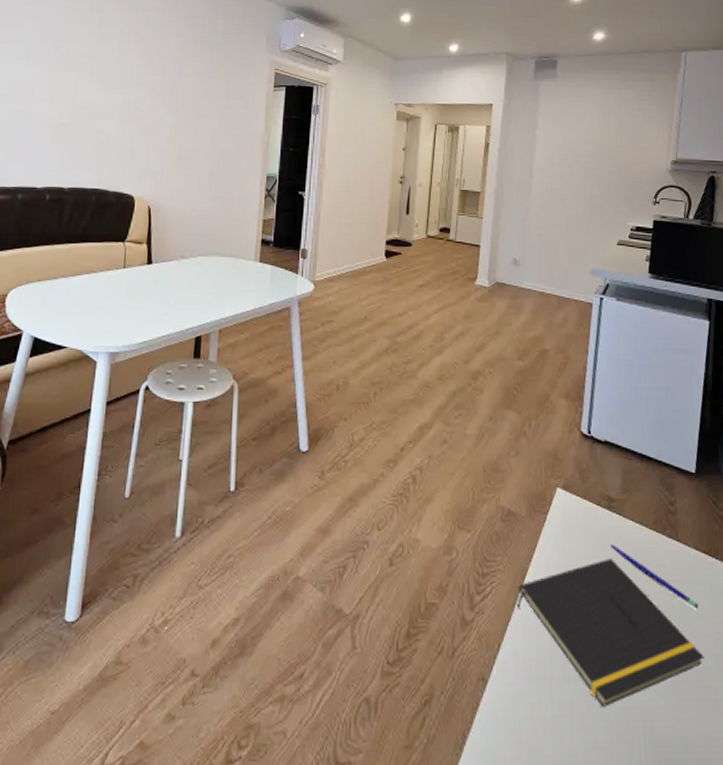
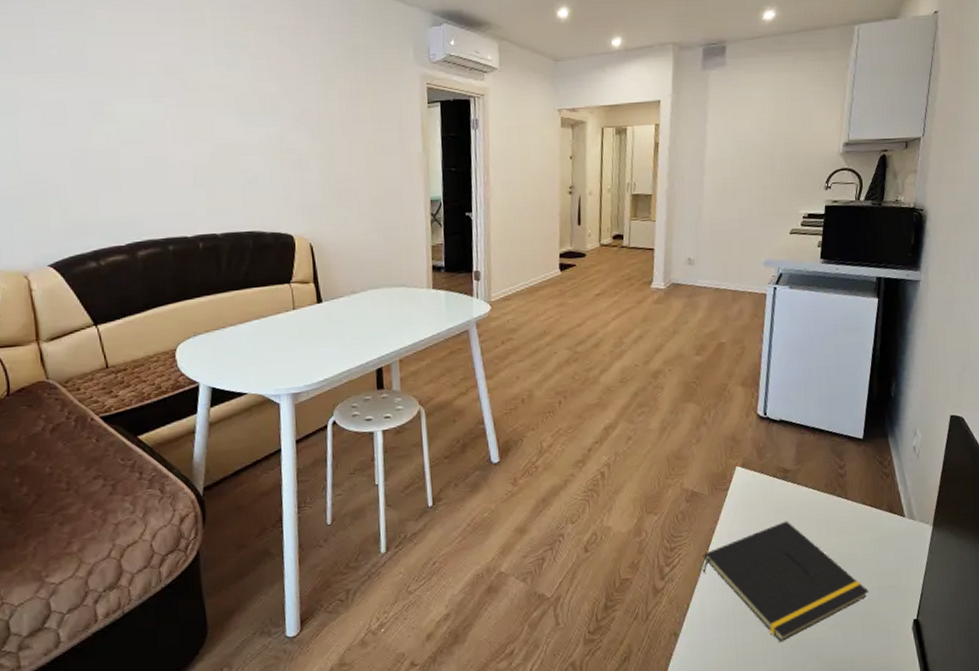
pen: present [610,545,699,609] -> none [786,509,865,553]

